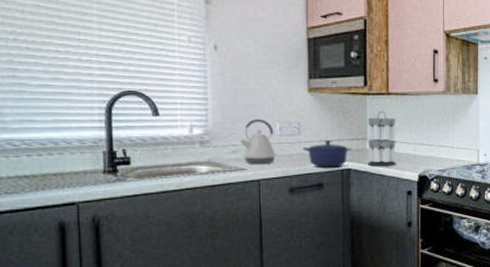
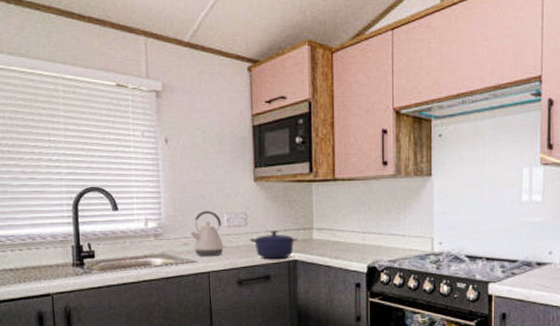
spice rack: present [367,110,396,167] -> none [313,198,344,258]

